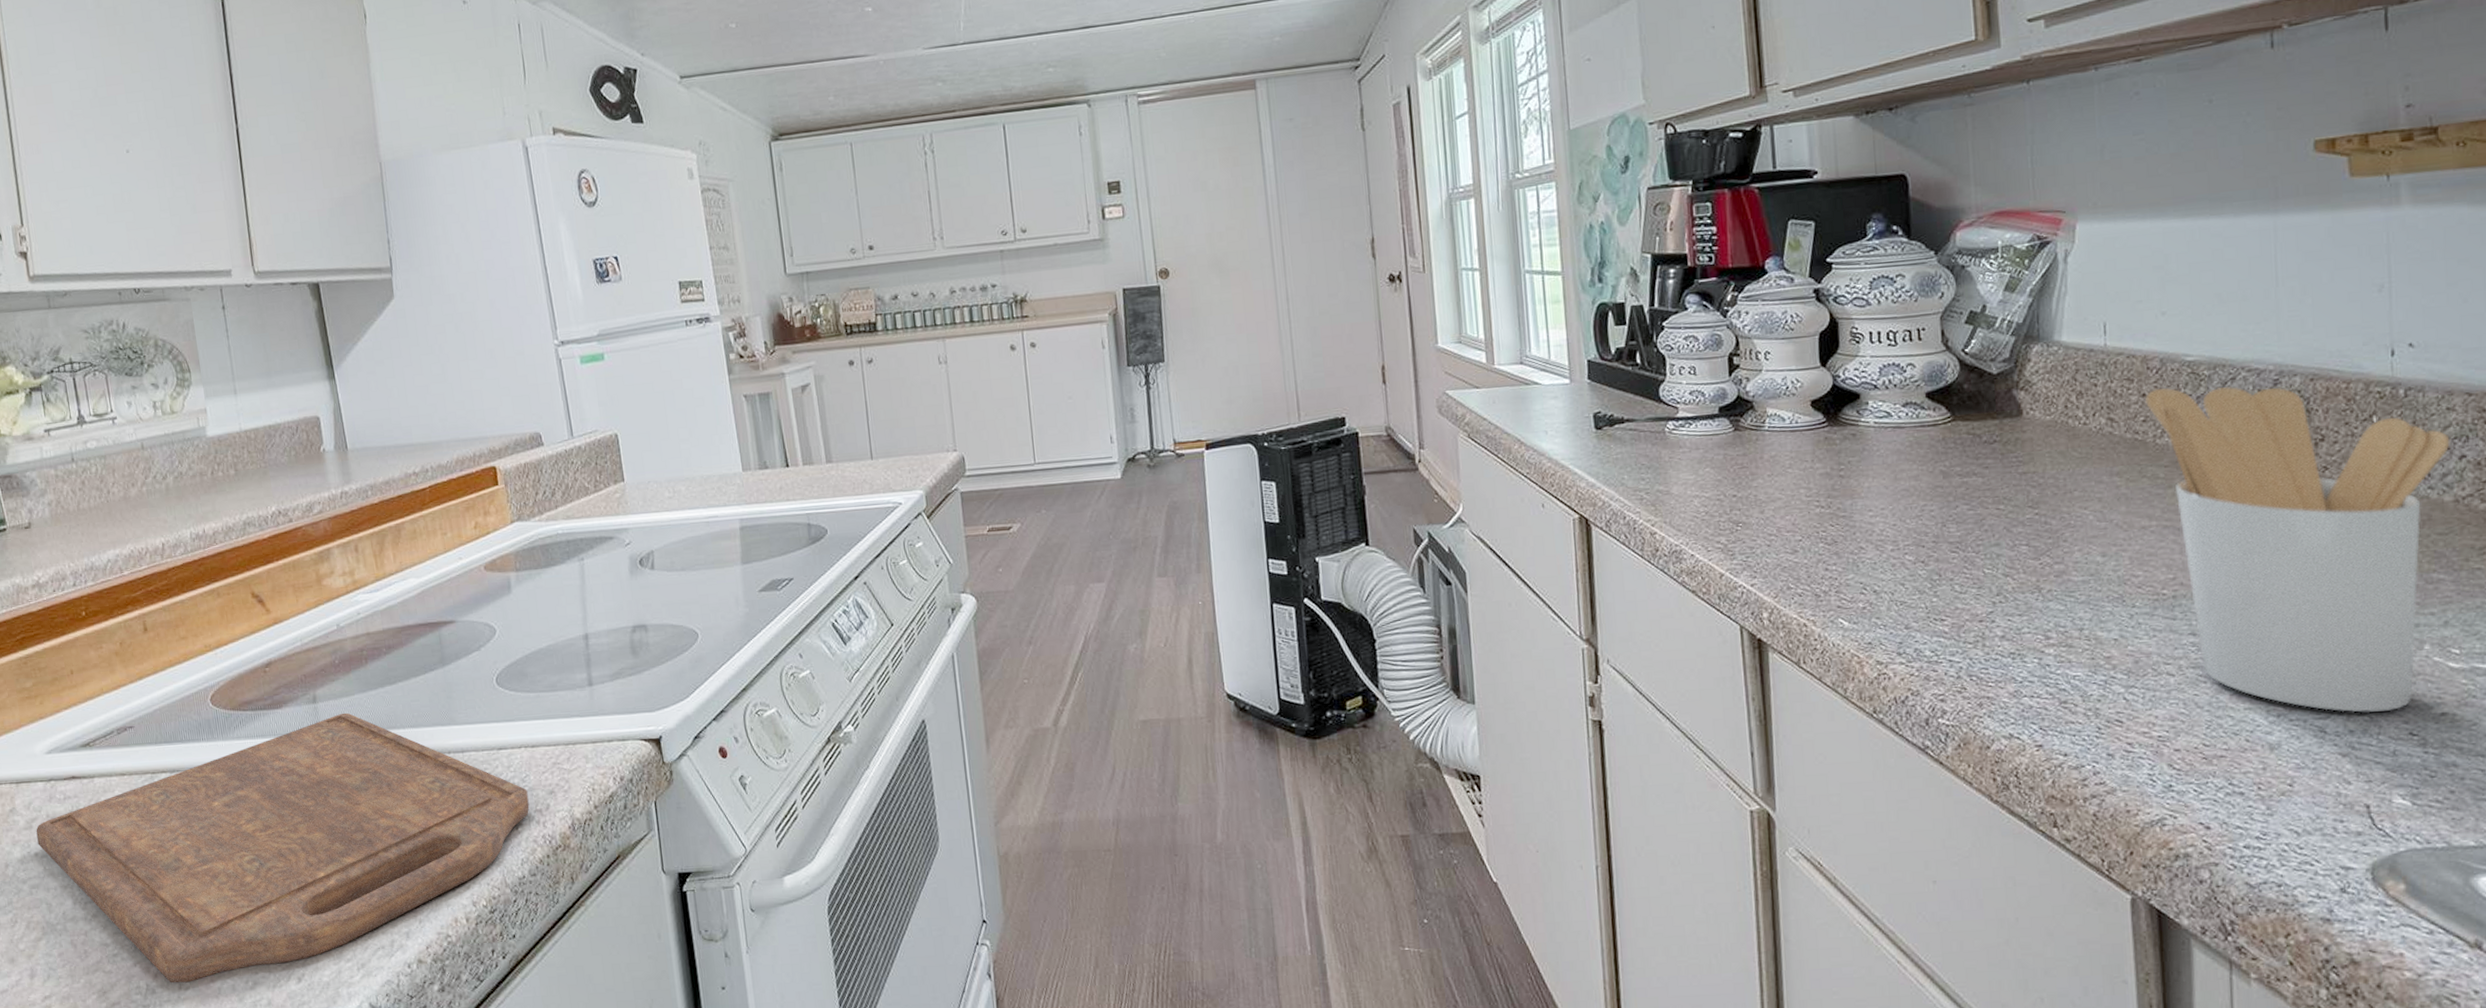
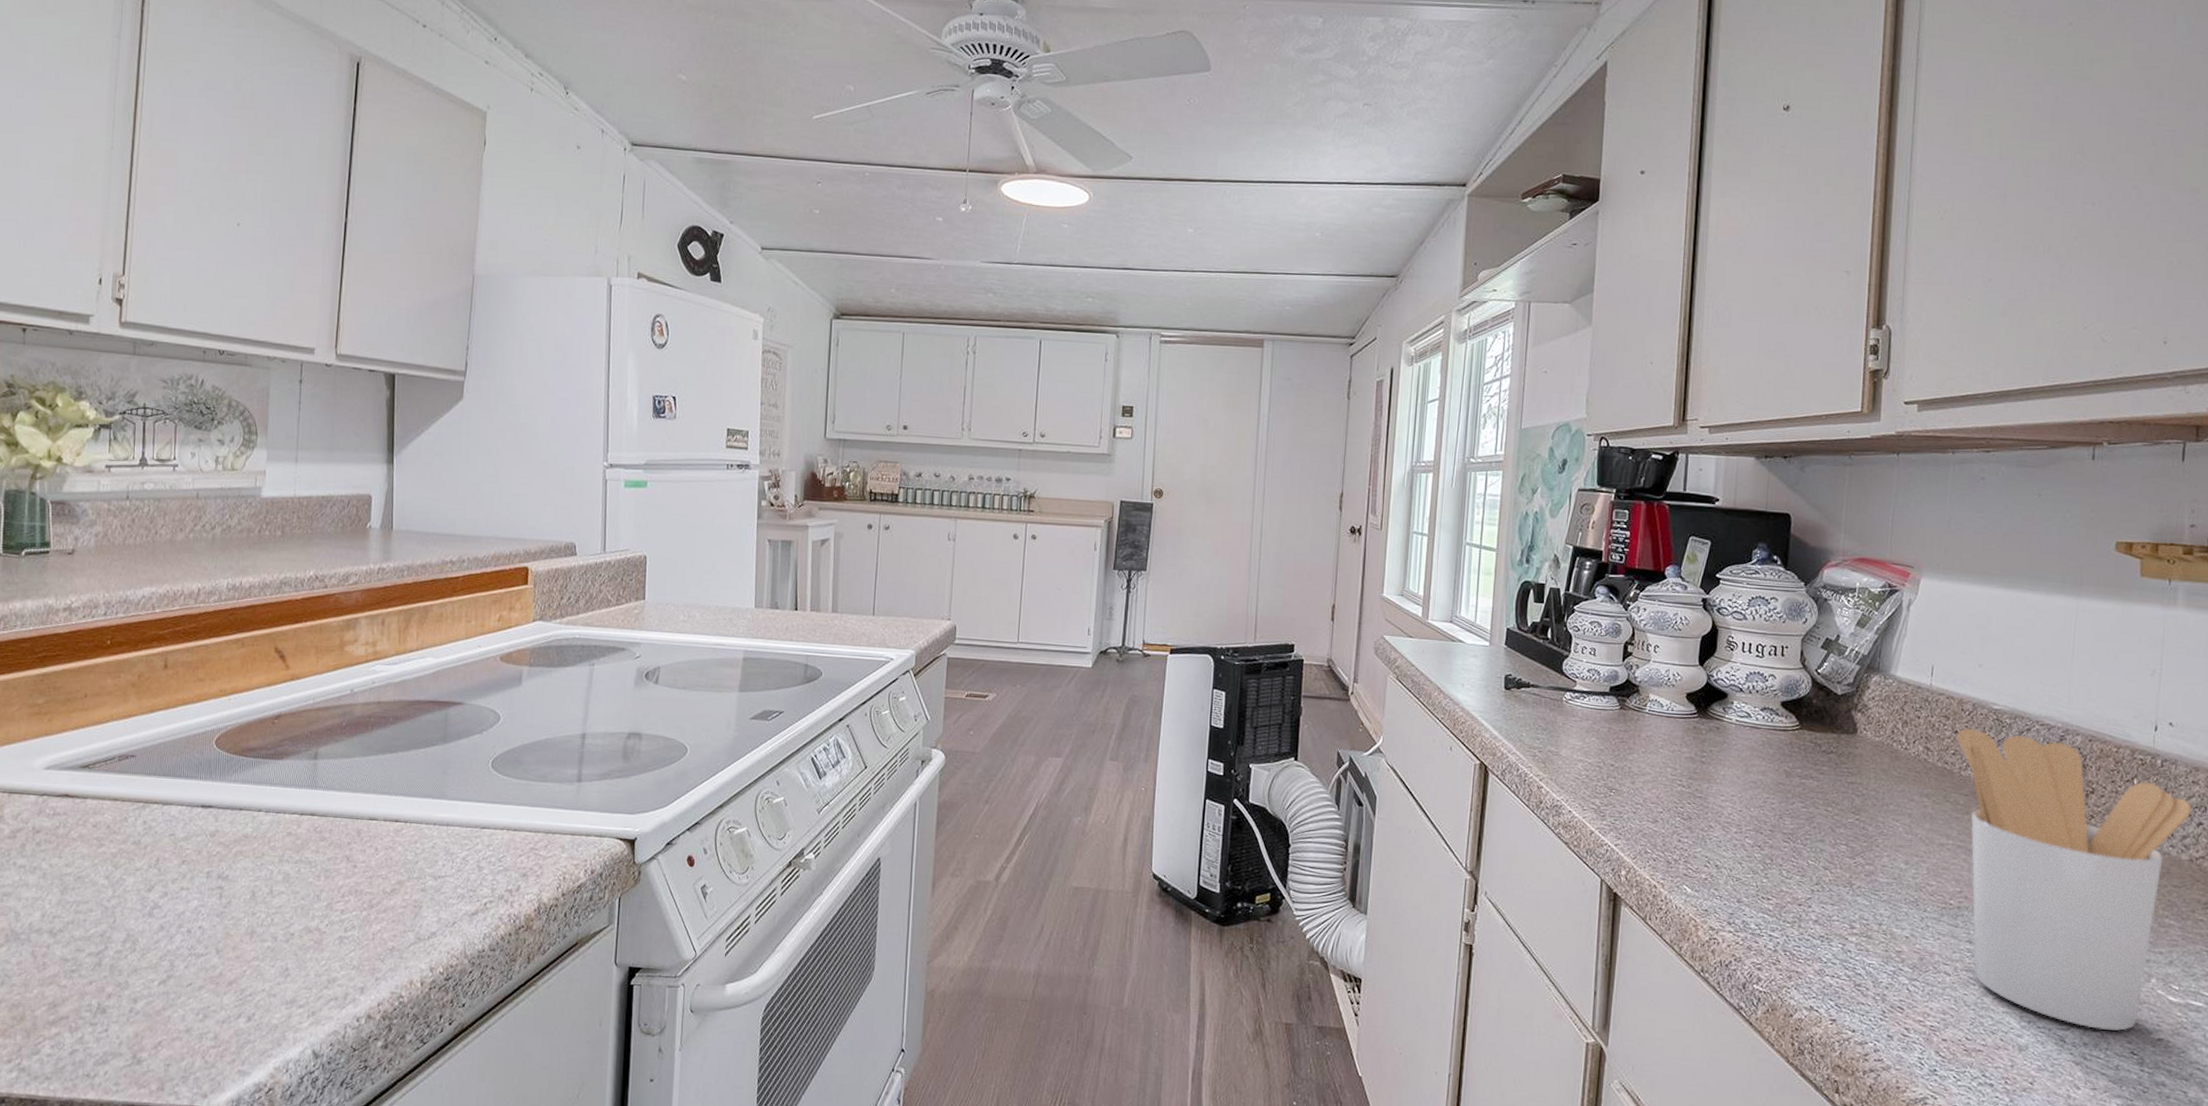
cutting board: present [36,712,530,983] -> none [18,772,502,1007]

